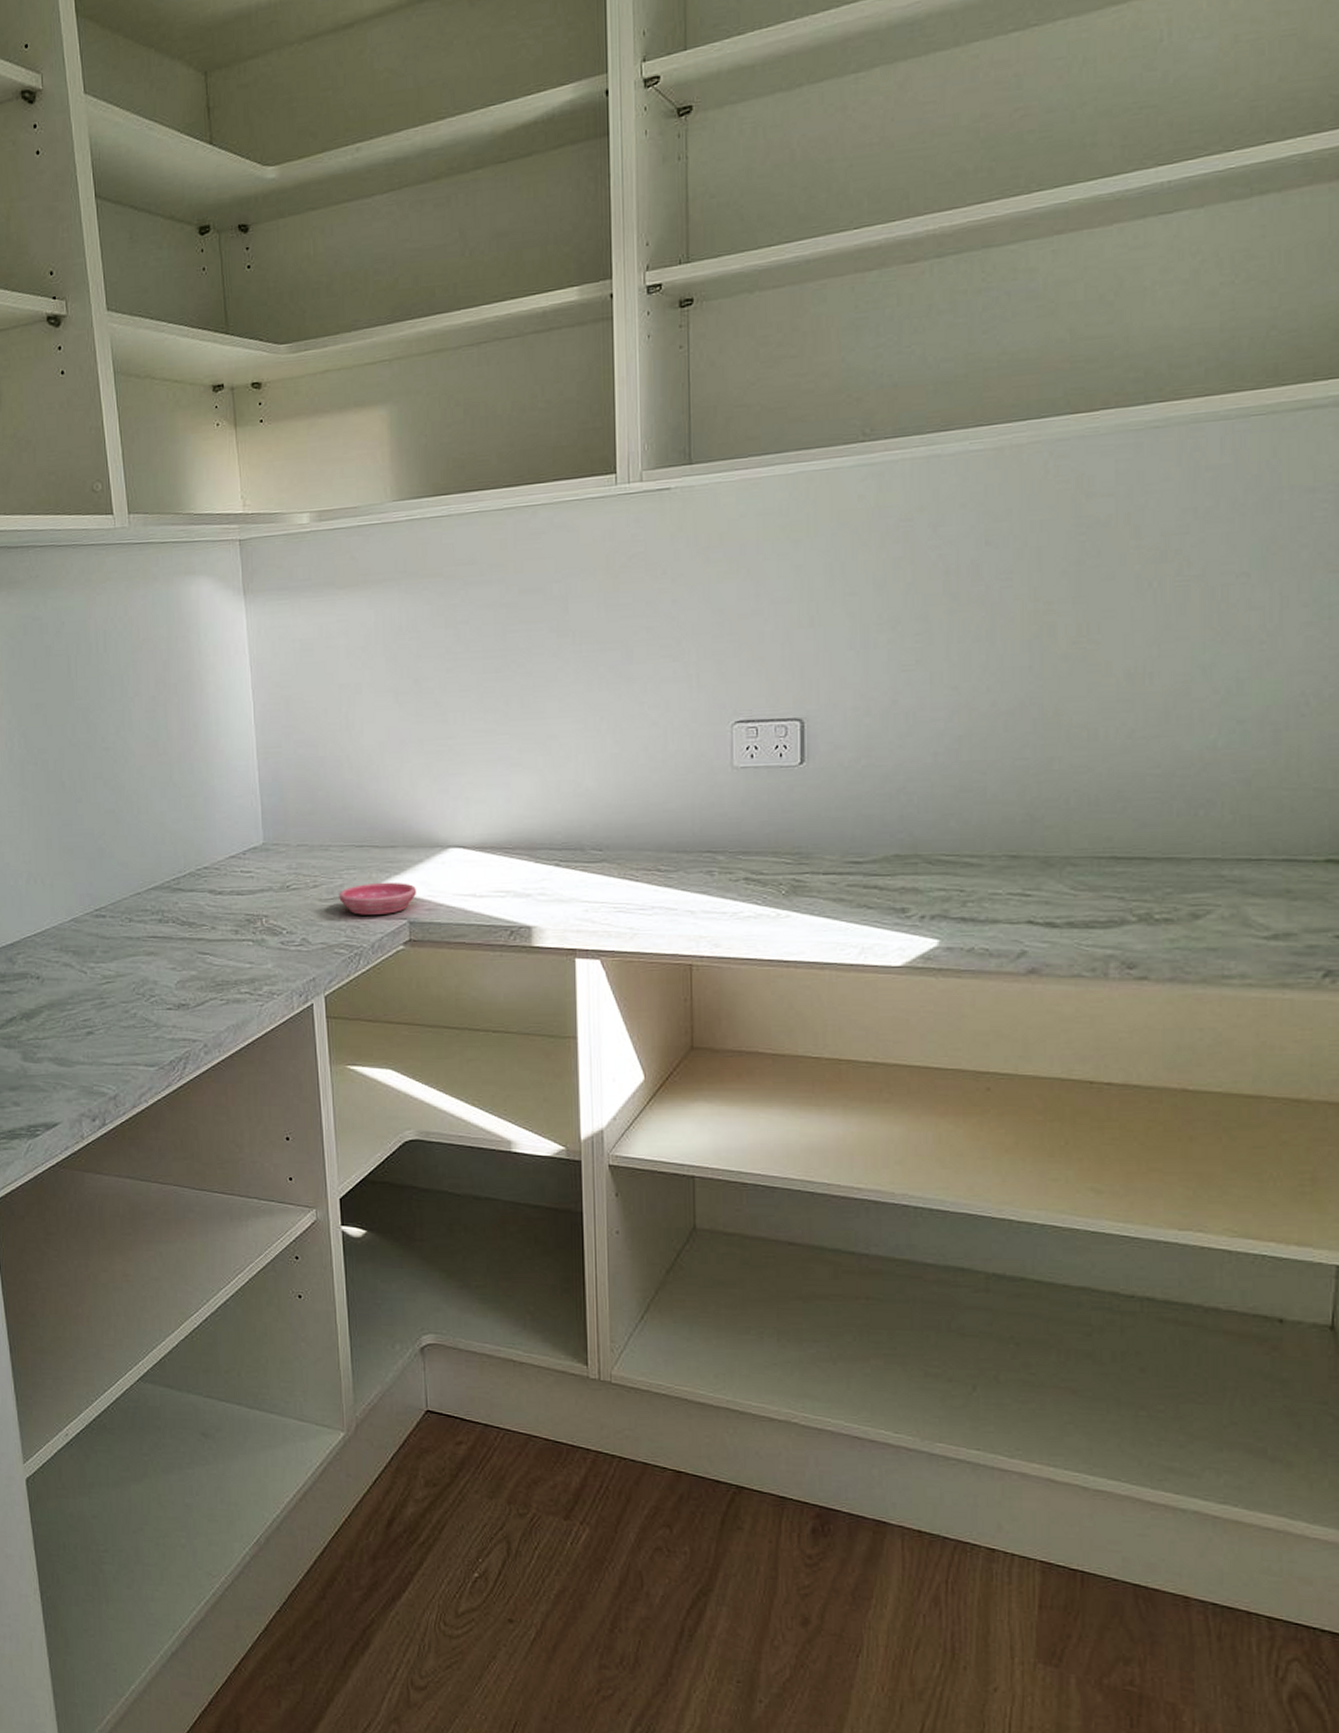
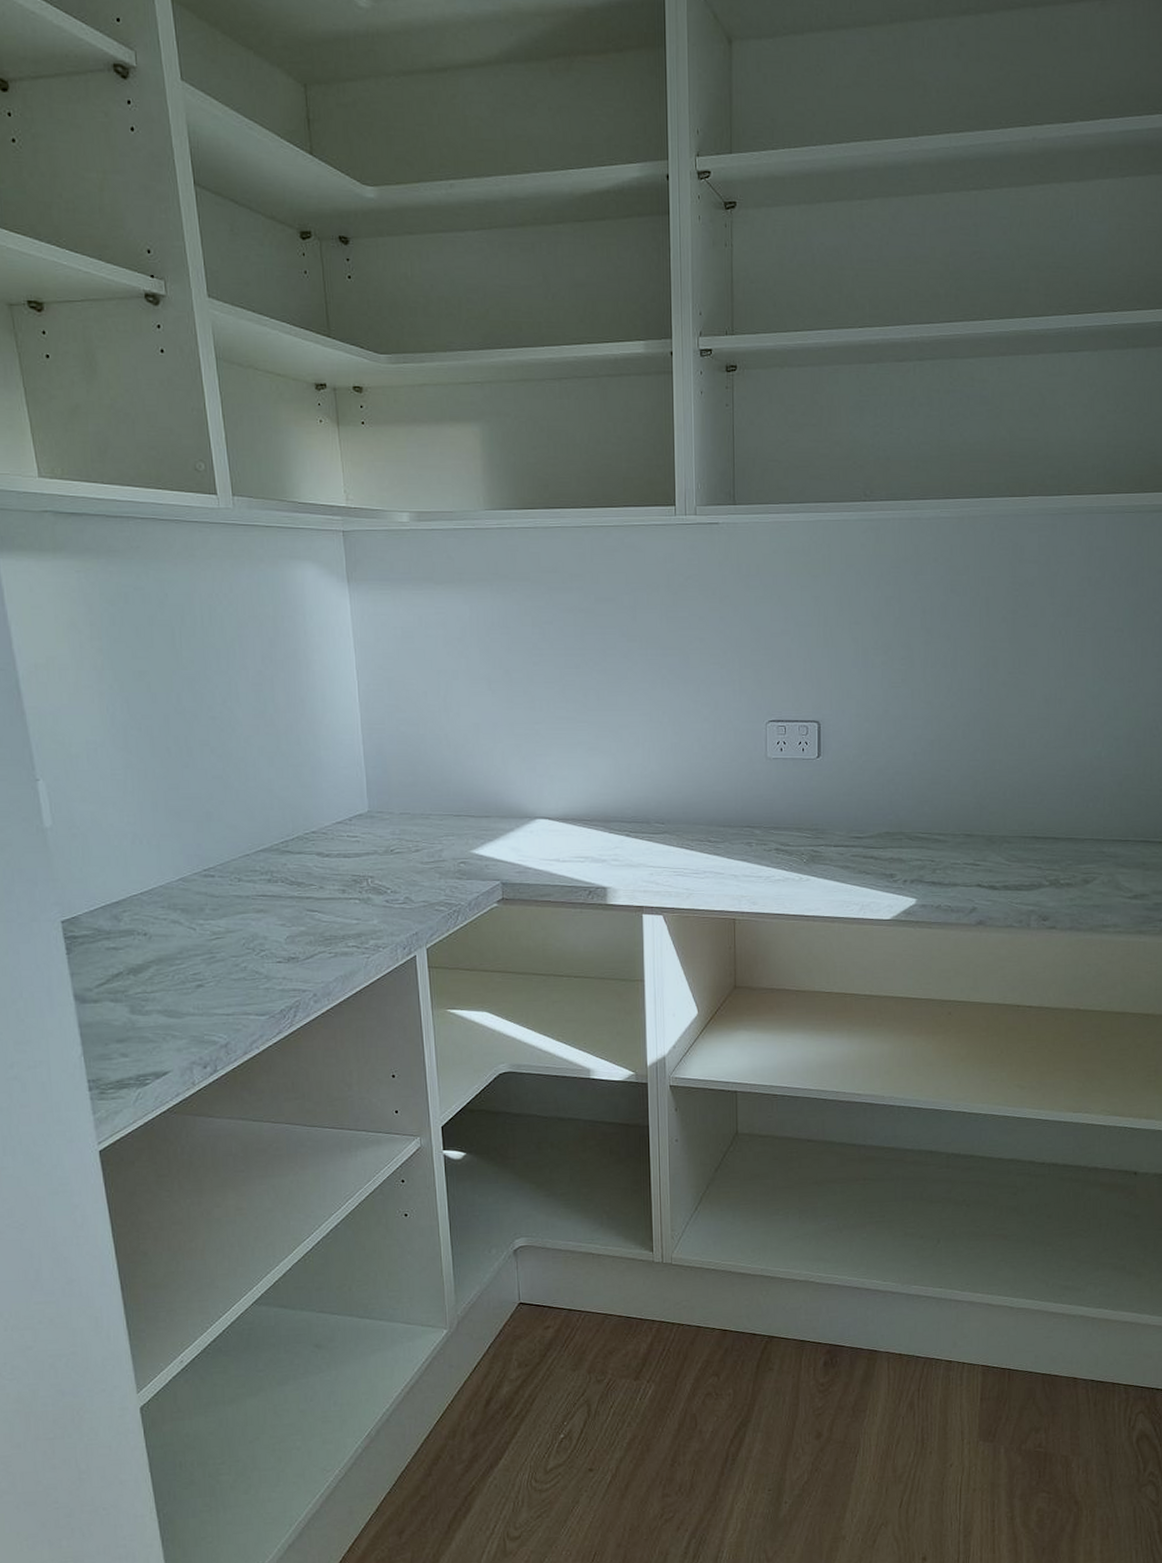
saucer: present [339,882,416,915] -> none [439,847,508,877]

